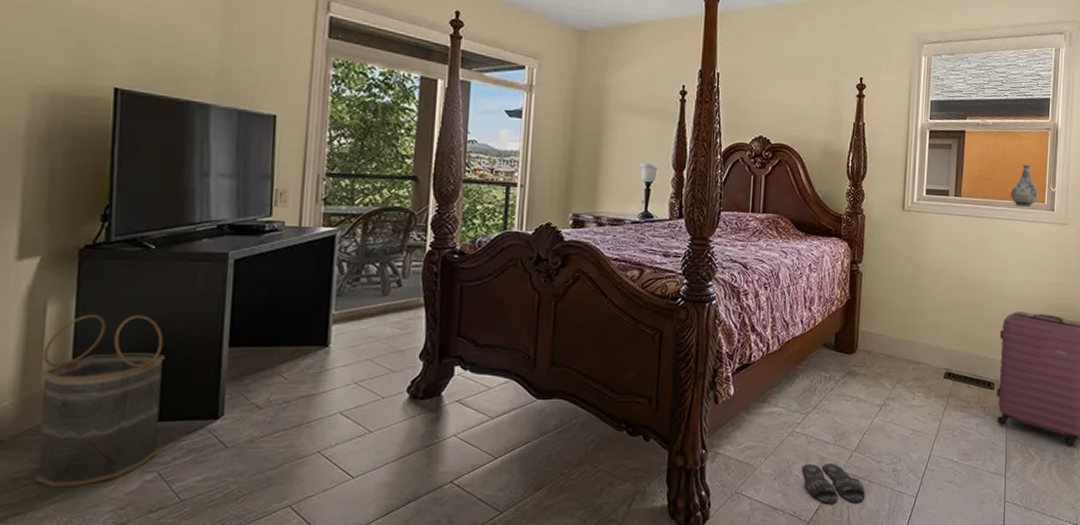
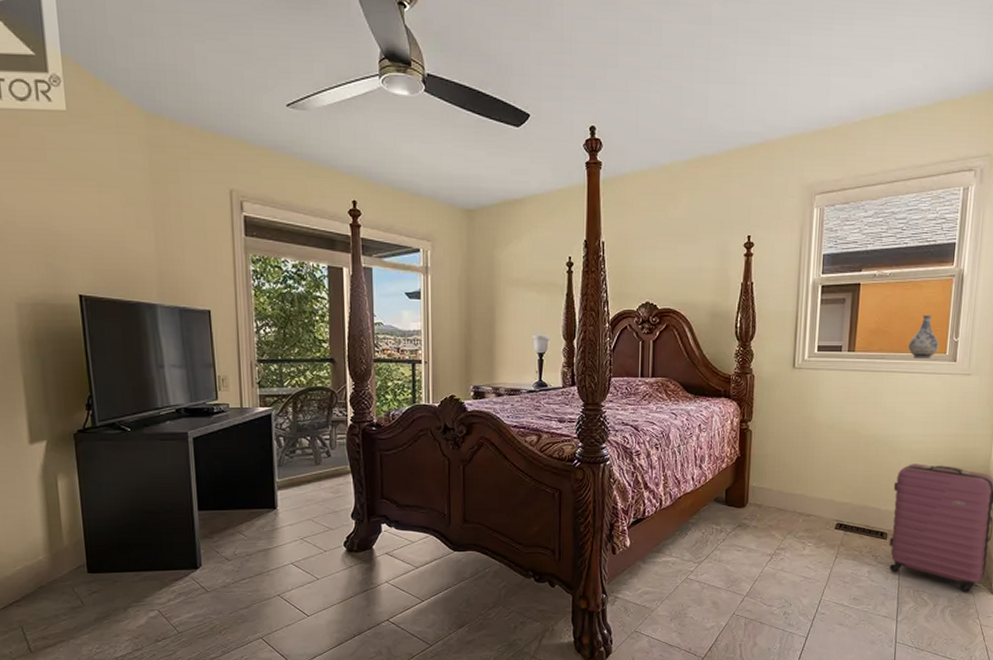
basket: present [35,314,165,487] -> none [60,486,157,621]
slippers: present [802,464,865,505] -> none [696,607,757,644]

